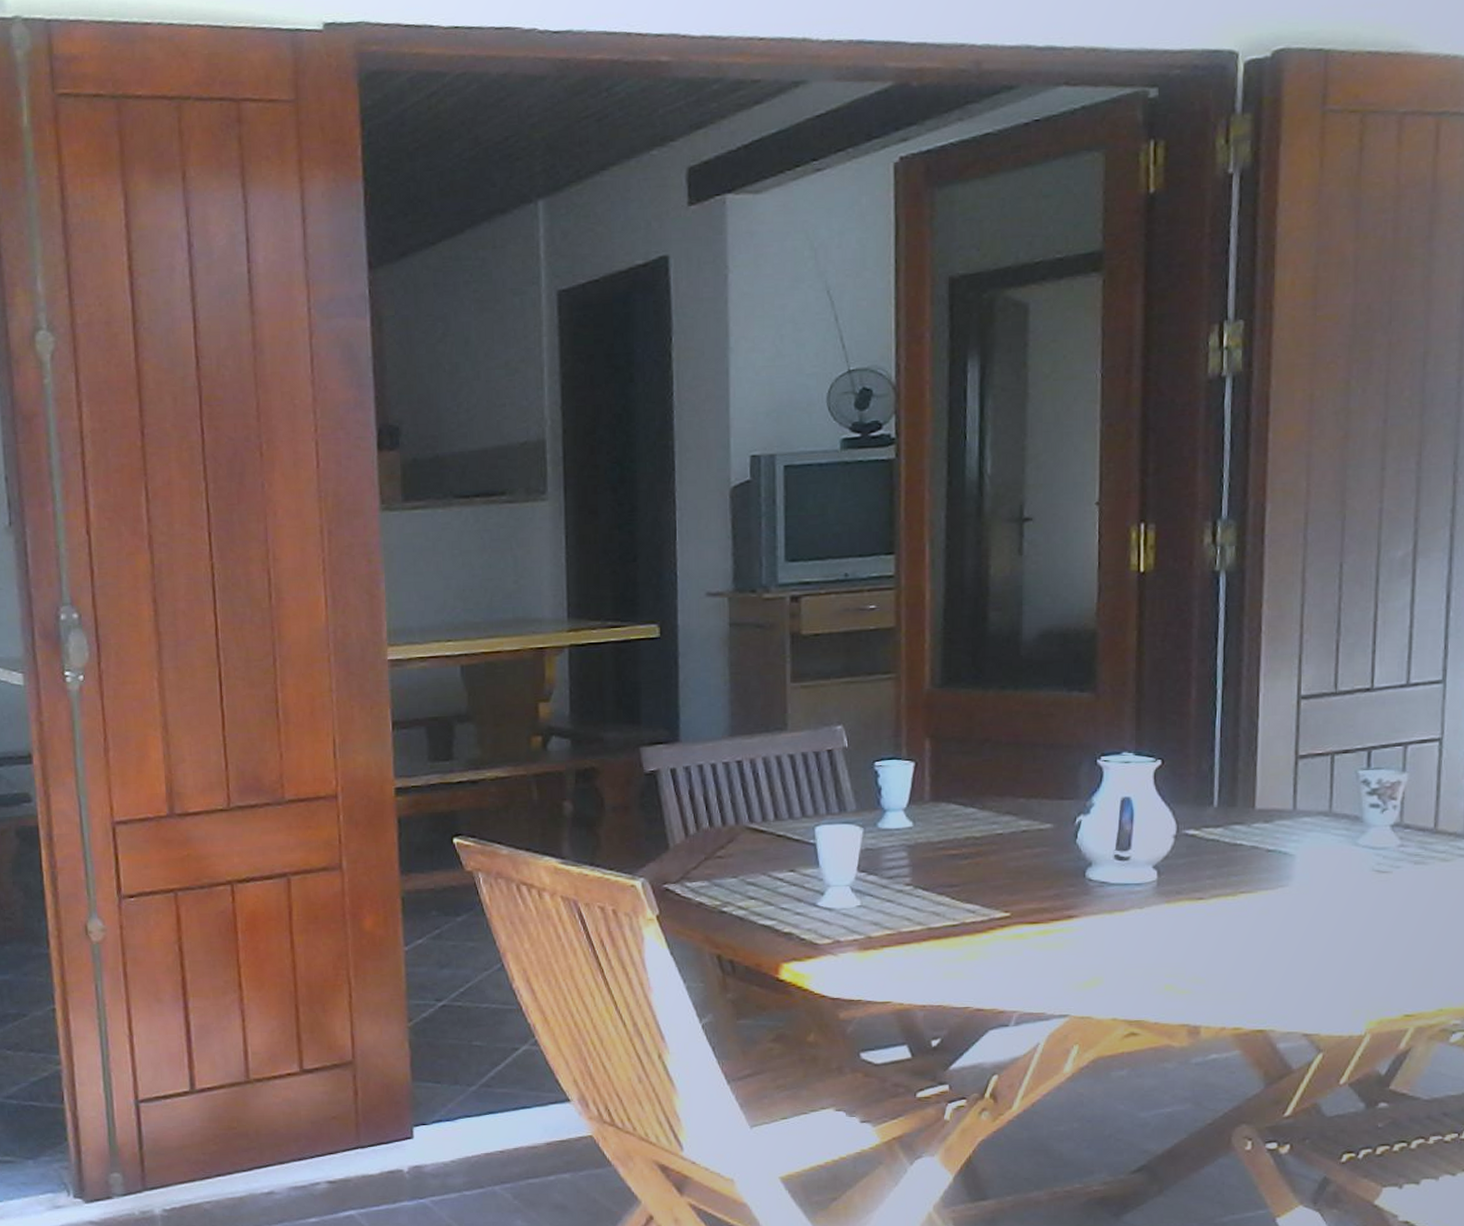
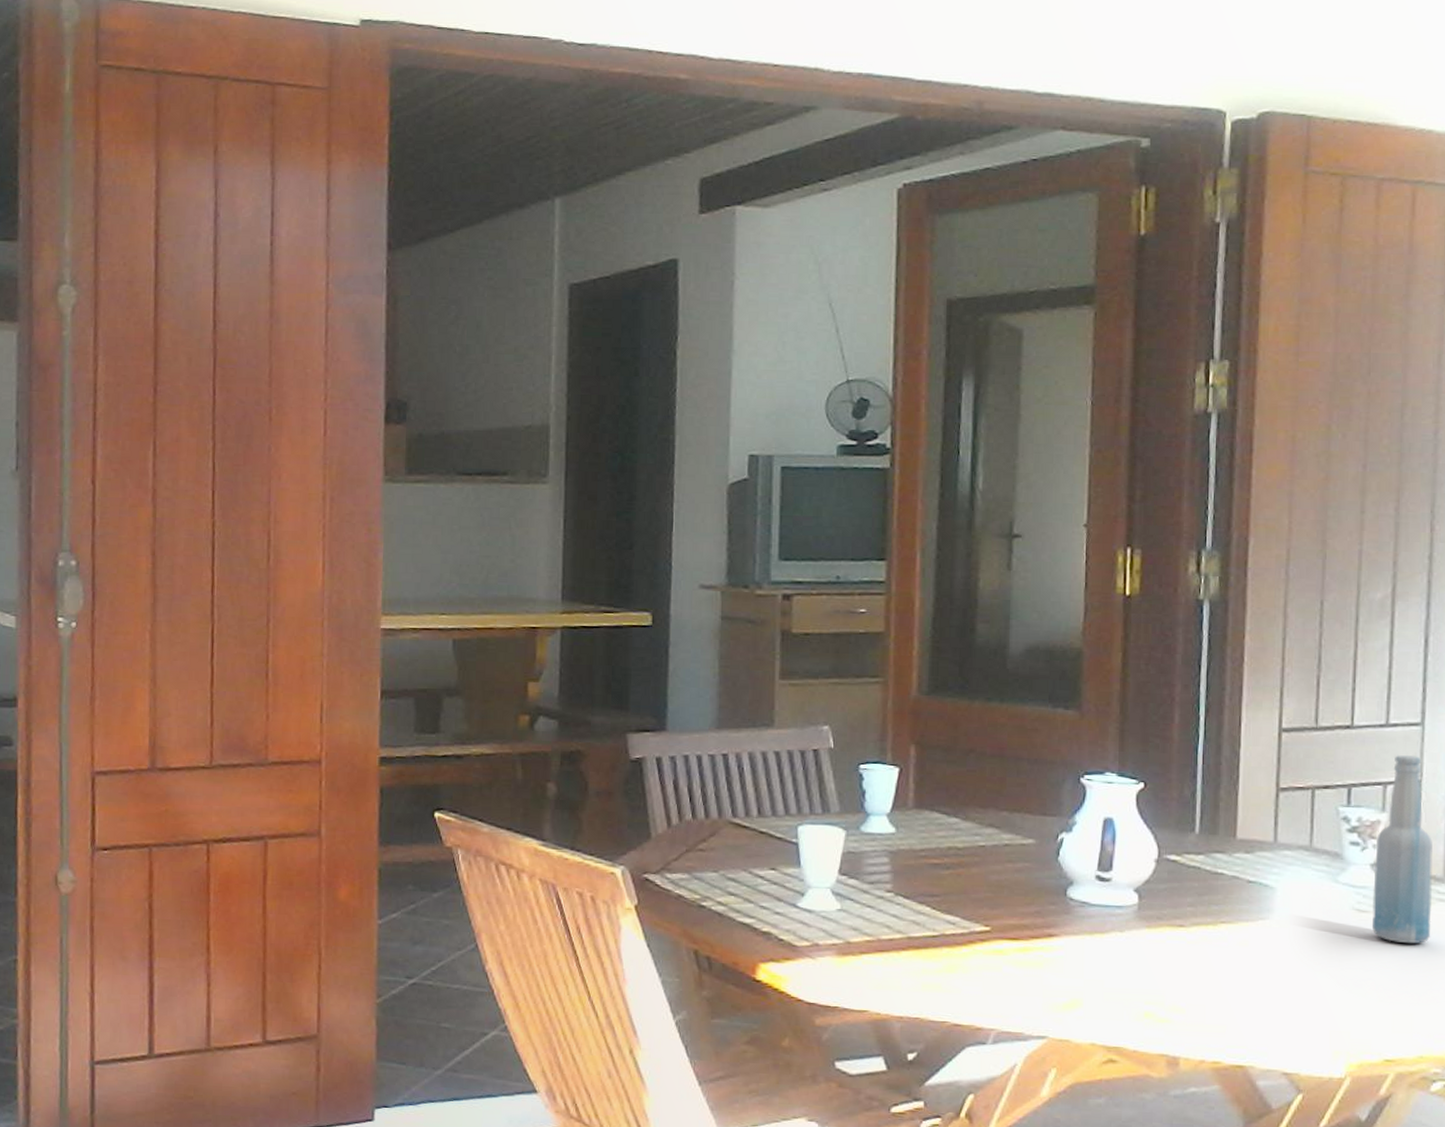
bottle: none [1391,714,1453,900] -> present [1371,755,1432,943]

